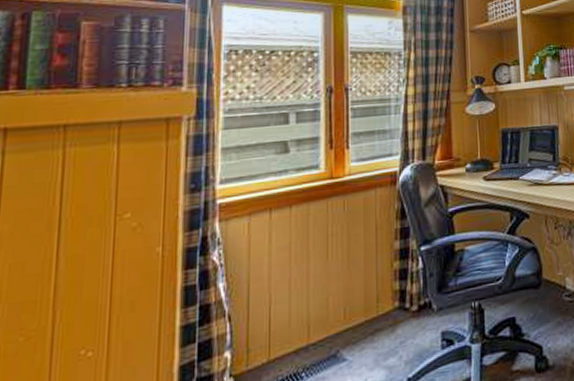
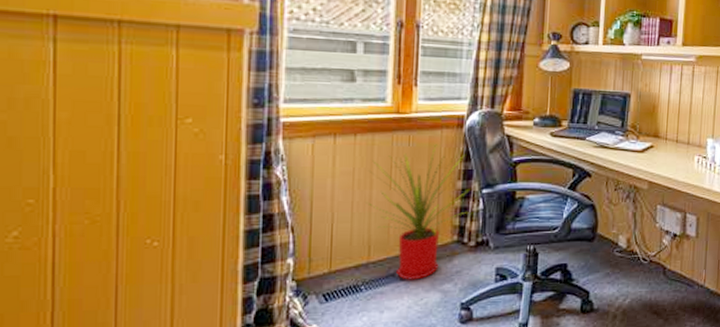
house plant: none [303,205,413,360] -> present [366,144,473,280]

